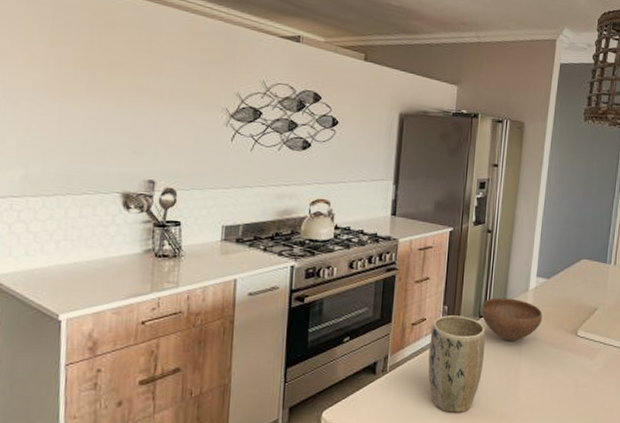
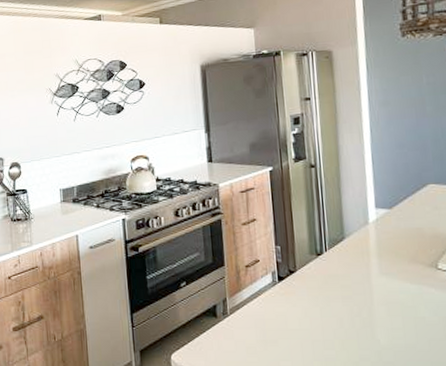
plant pot: present [428,315,486,413] -> none [266,255,331,356]
bowl: present [480,297,542,342] -> none [316,233,391,279]

